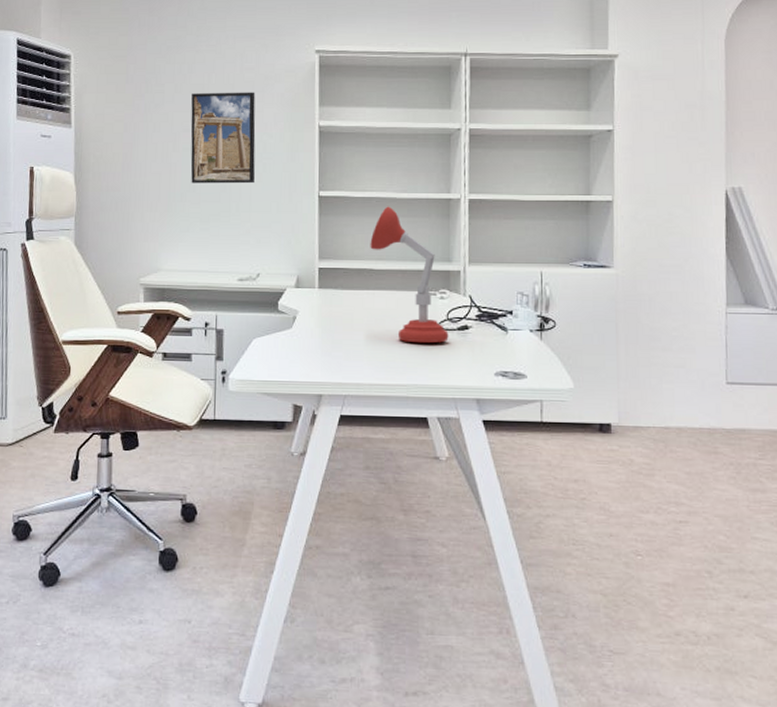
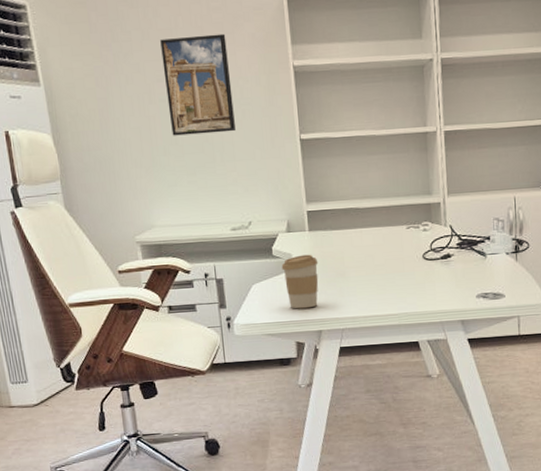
coffee cup: none [286,312,325,369] -> present [281,254,319,309]
desk lamp: present [370,206,449,344] -> none [353,144,433,275]

